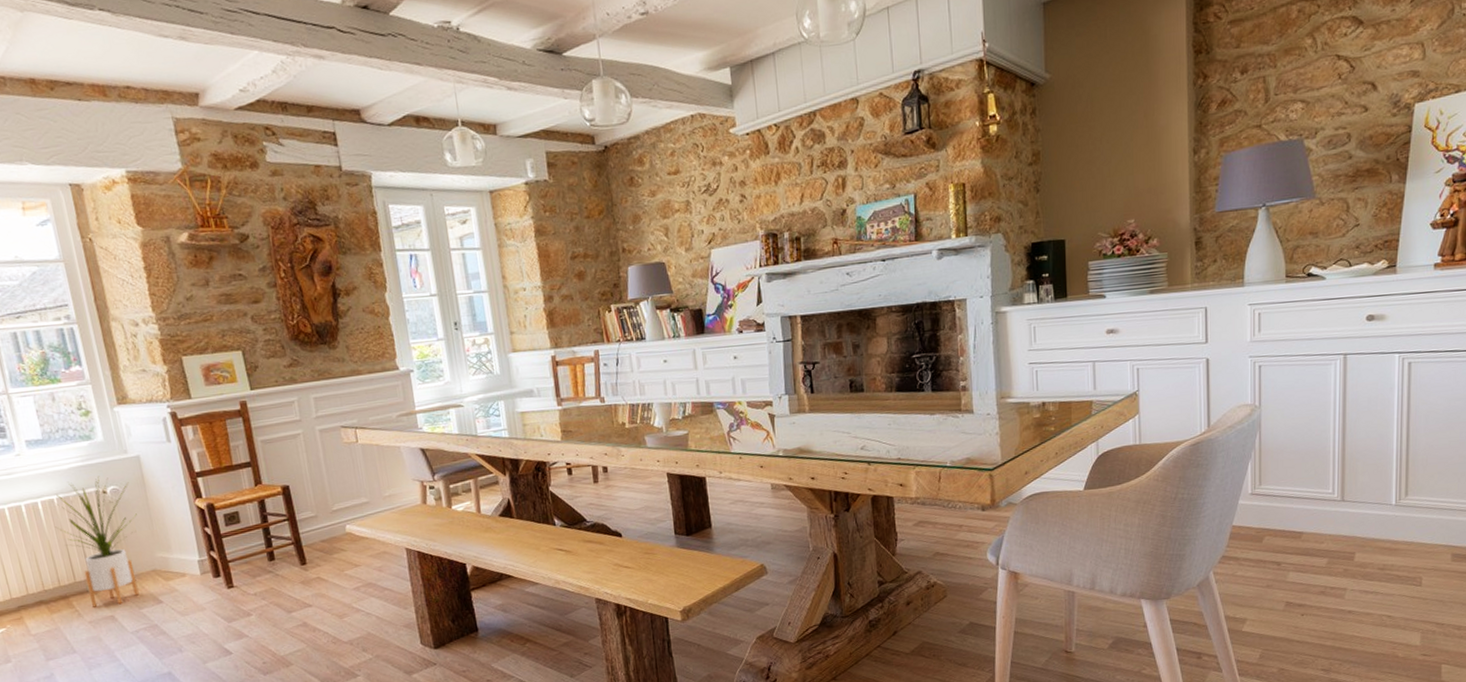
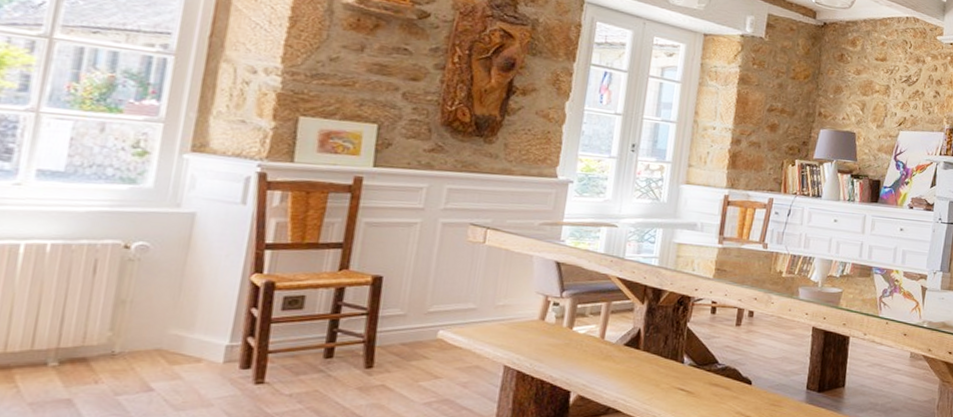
house plant: present [49,476,139,607] -> none [33,227,168,387]

